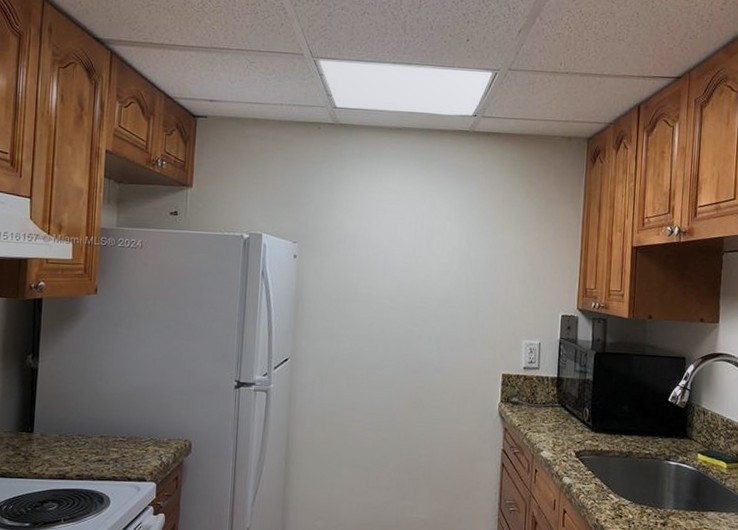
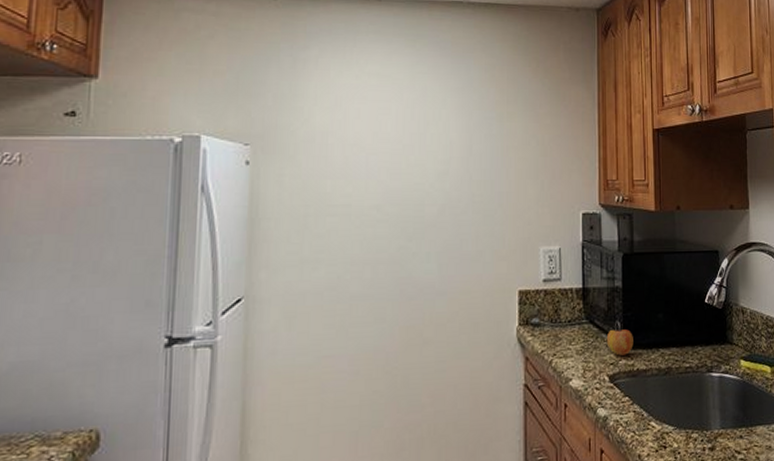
fruit: none [575,415,600,437] -> present [606,329,634,356]

